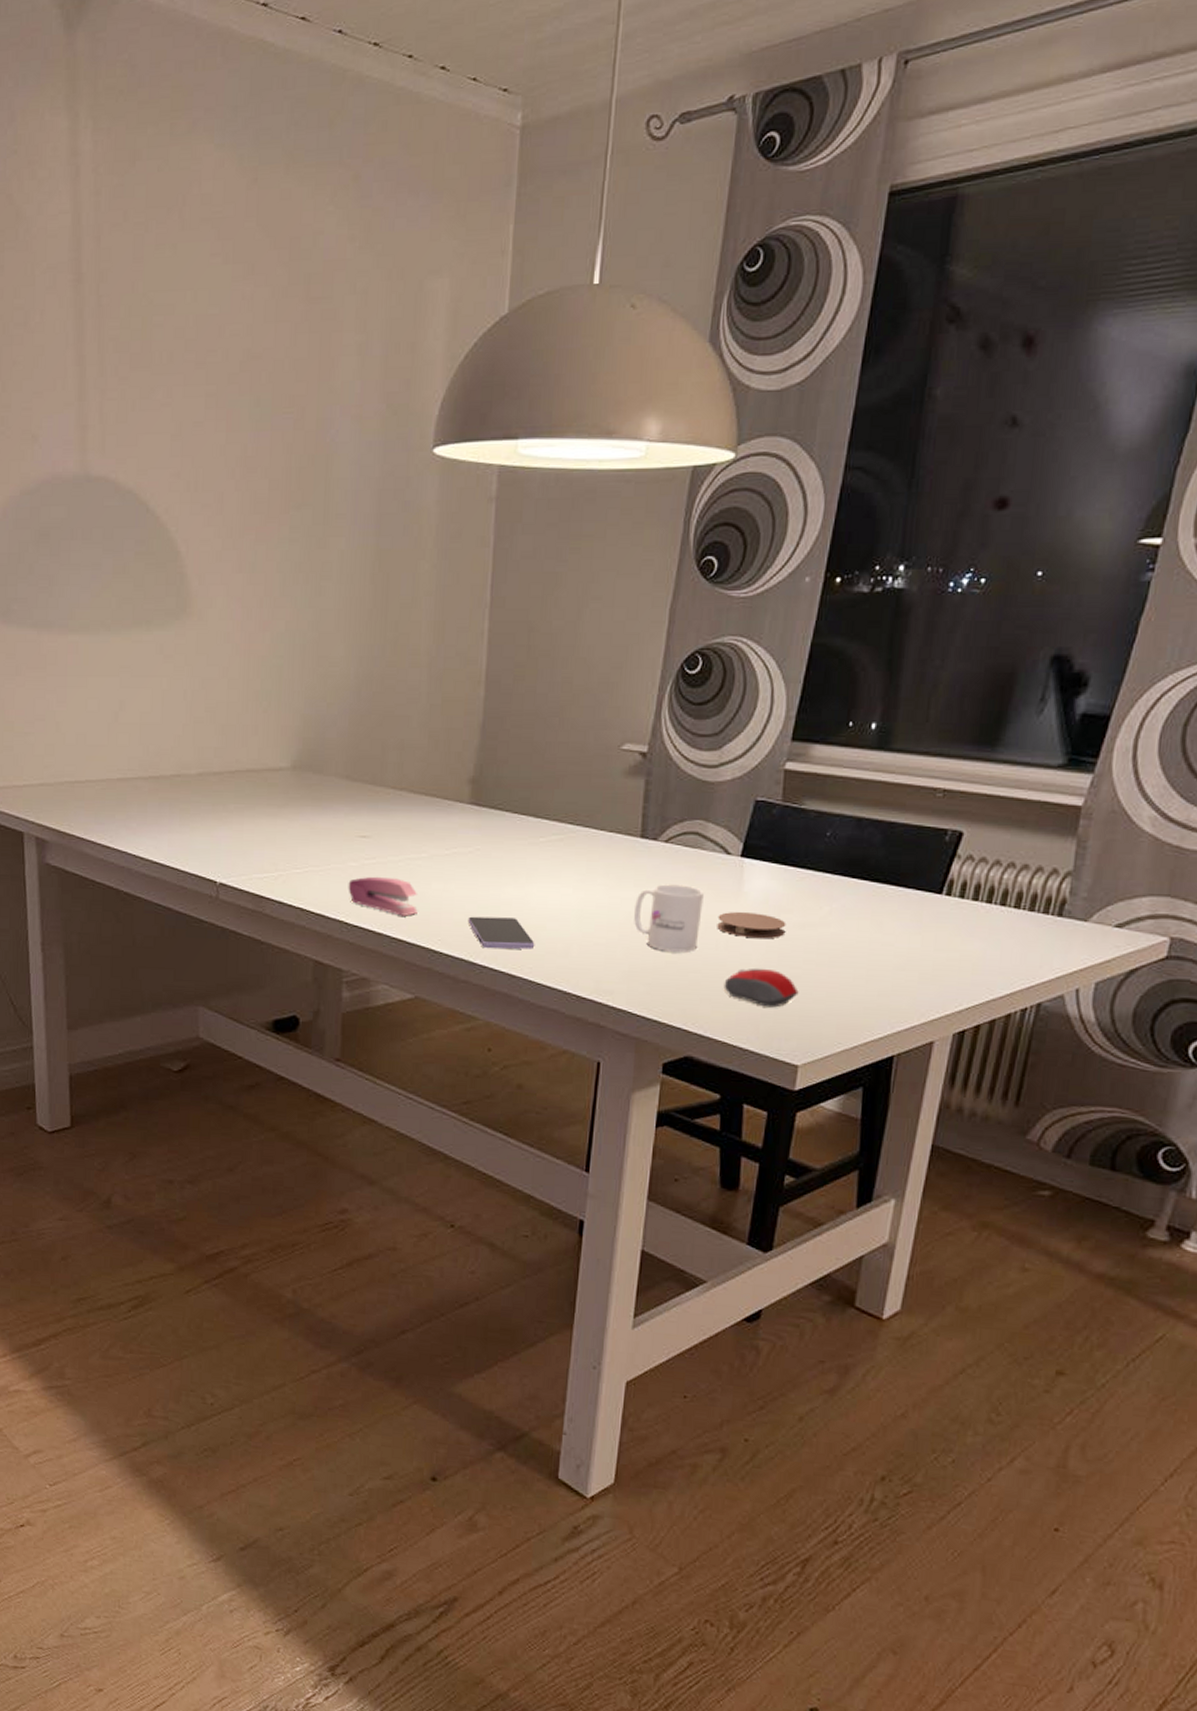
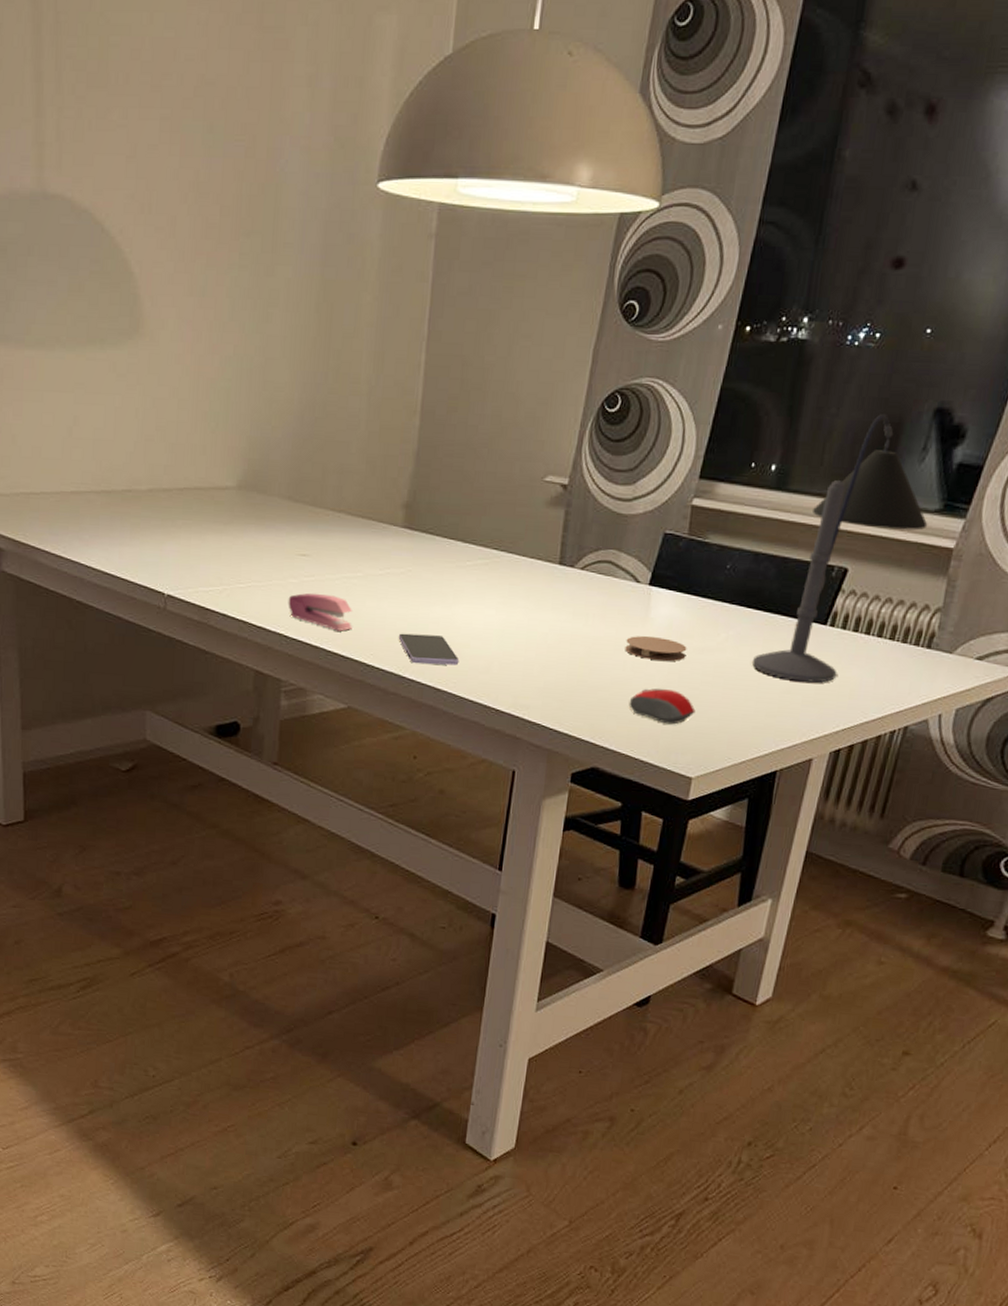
mug: present [634,884,704,952] -> none [550,608,614,672]
desk lamp: none [860,664,1051,958] -> present [752,414,928,683]

